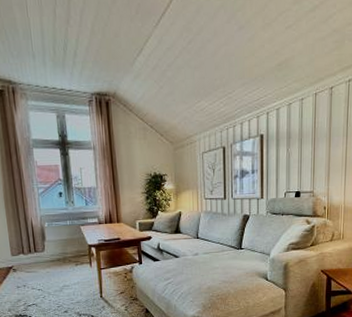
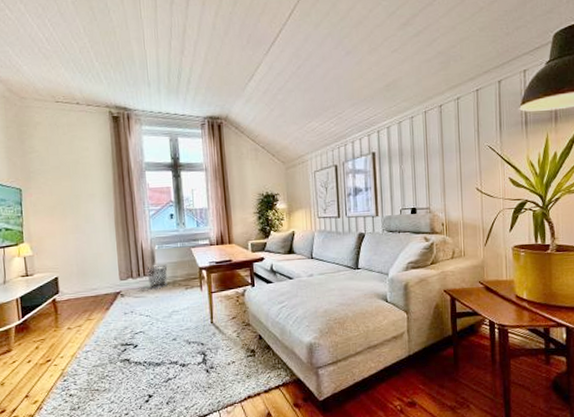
waste bin: none [37,241,58,264] -> present [147,264,168,289]

